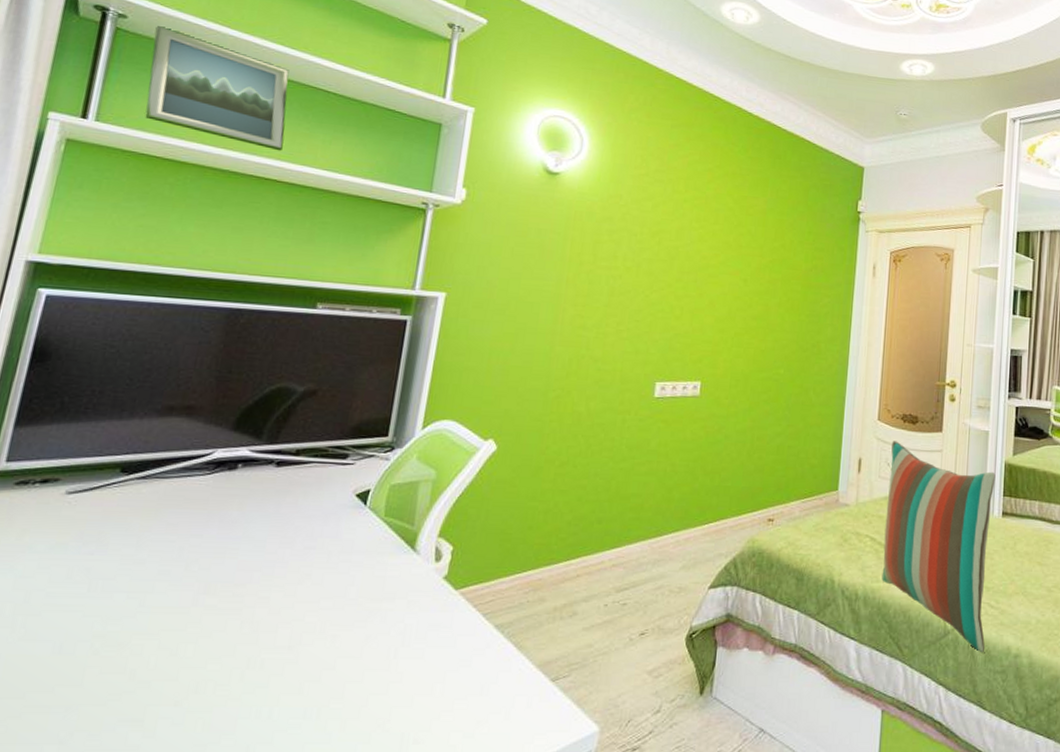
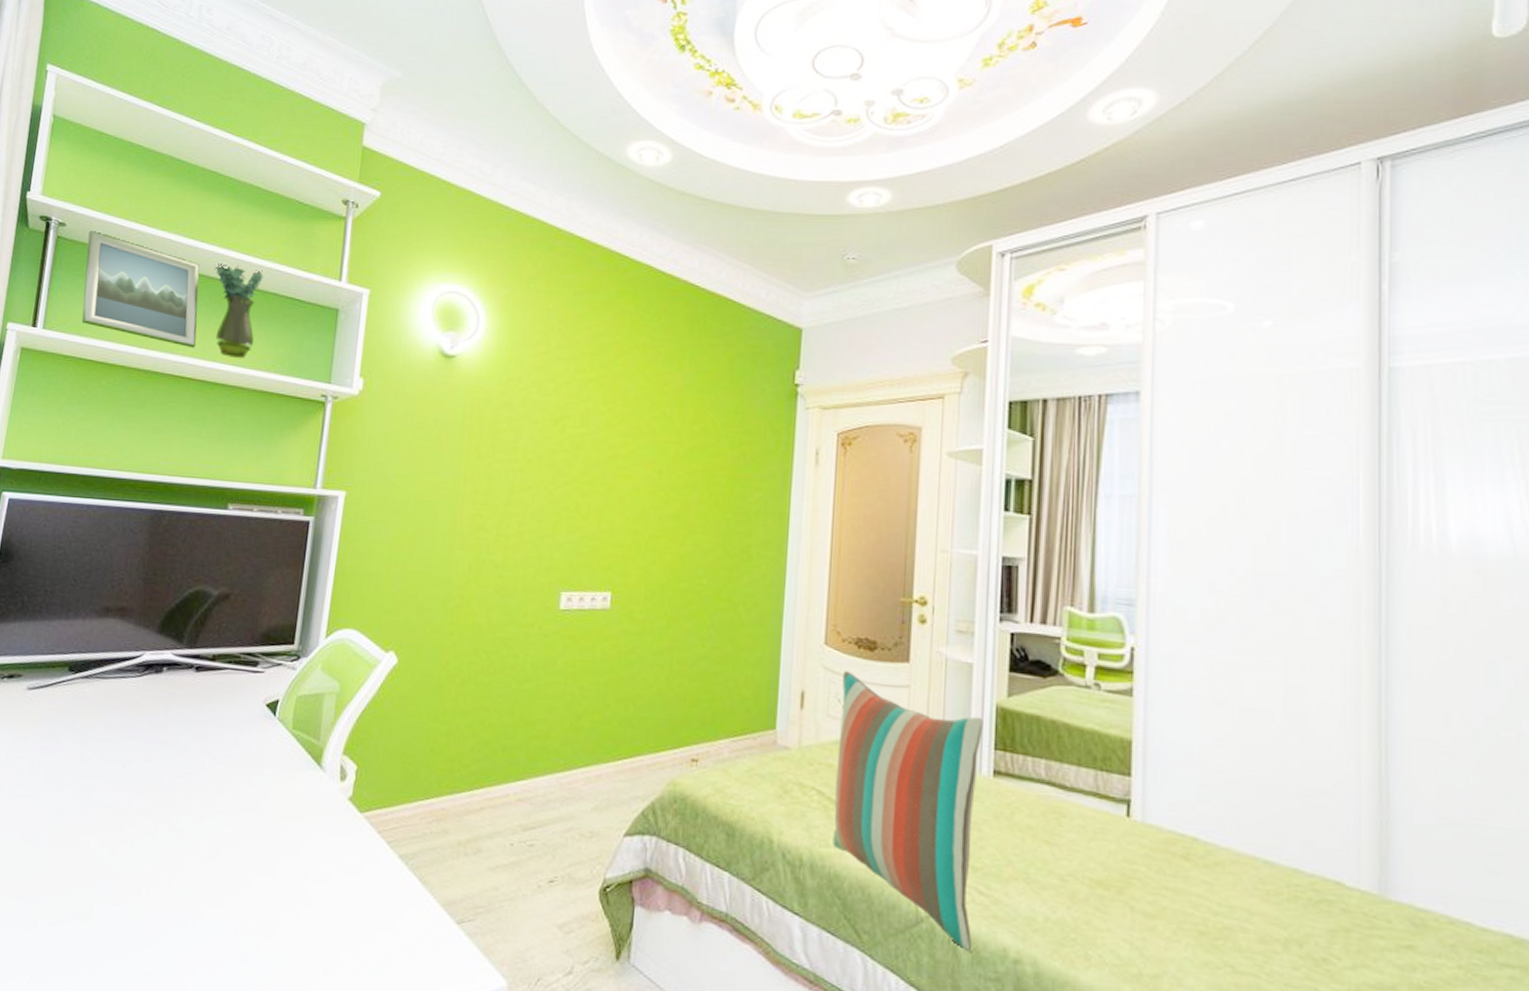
vase: none [305,71,361,165] -> present [215,263,263,359]

